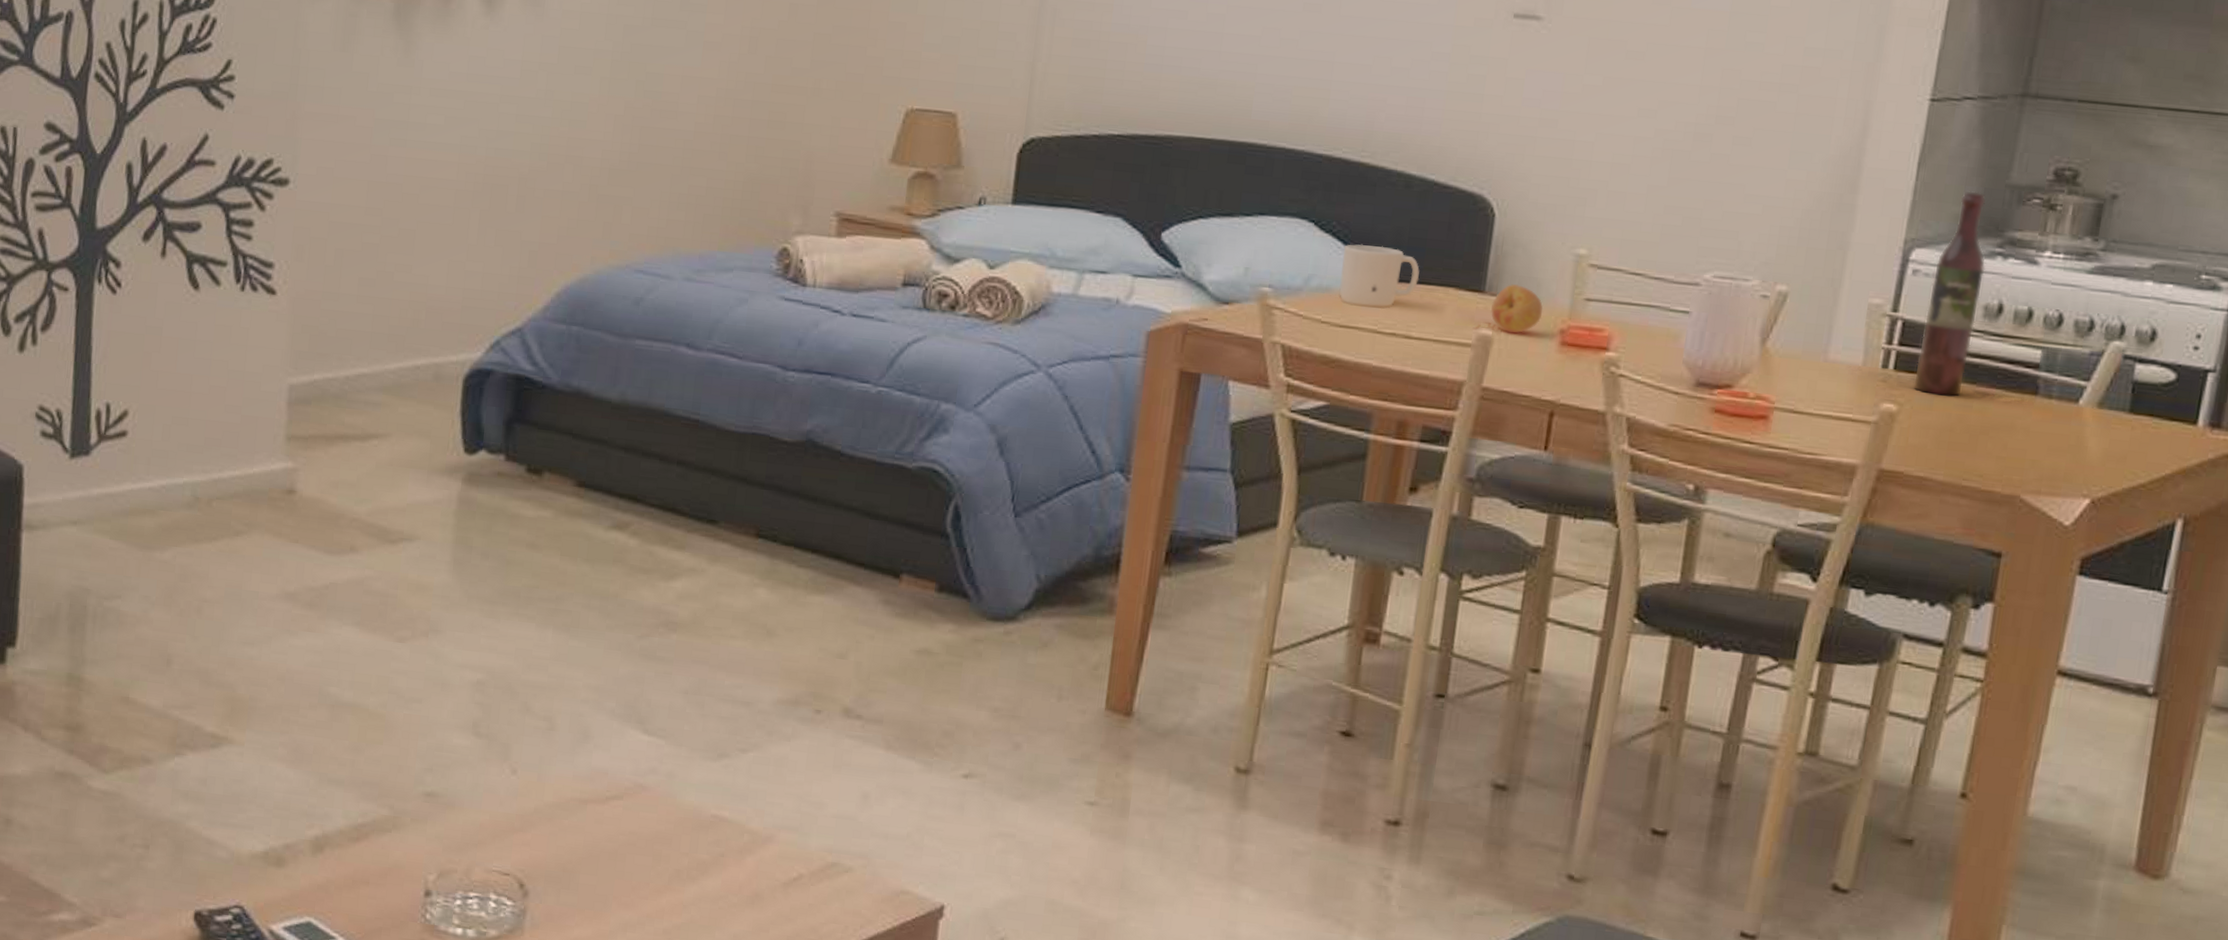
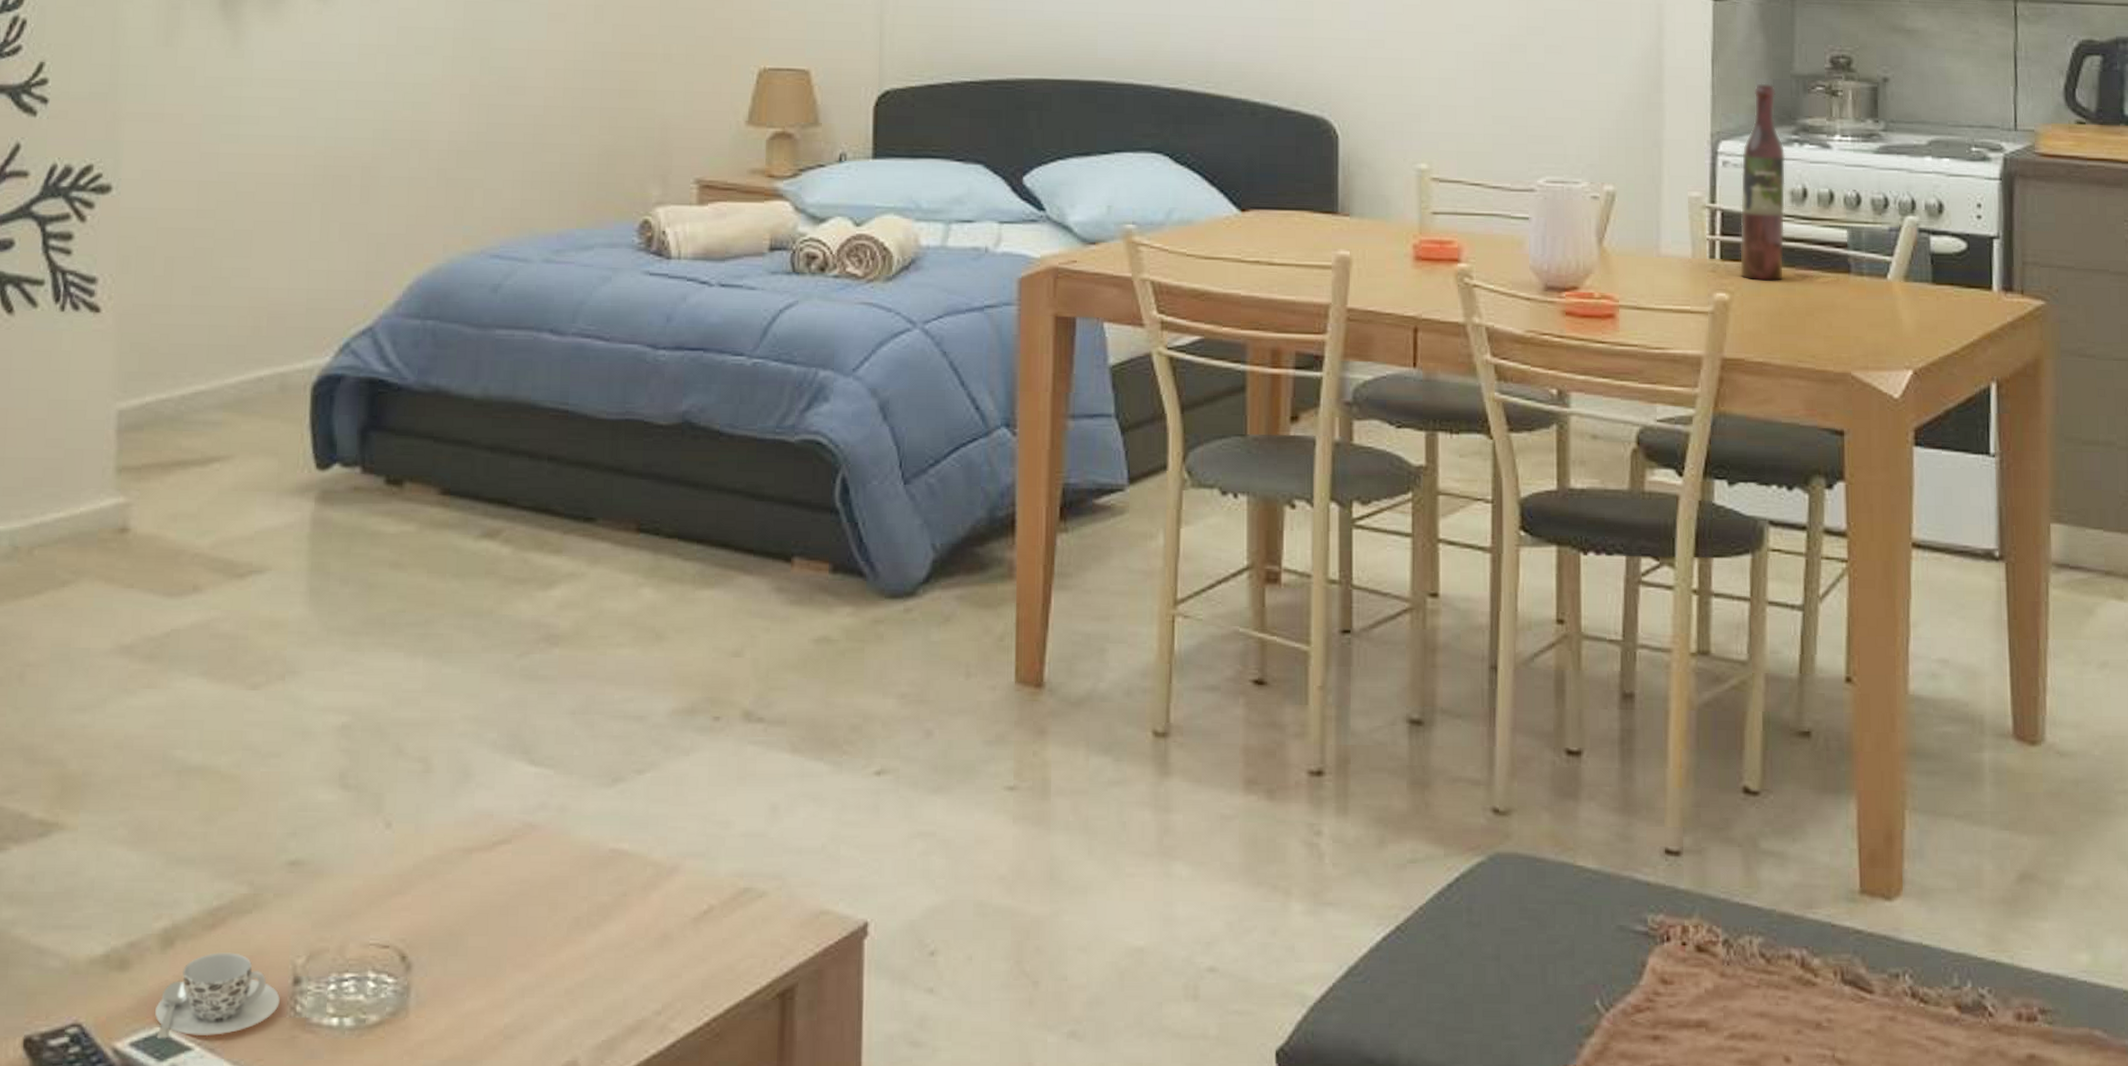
teacup: none [305,861,413,930] -> present [155,952,280,1040]
mug: present [1339,244,1420,309] -> none [1199,174,1274,238]
fruit: present [1491,283,1543,333] -> none [1346,202,1395,251]

